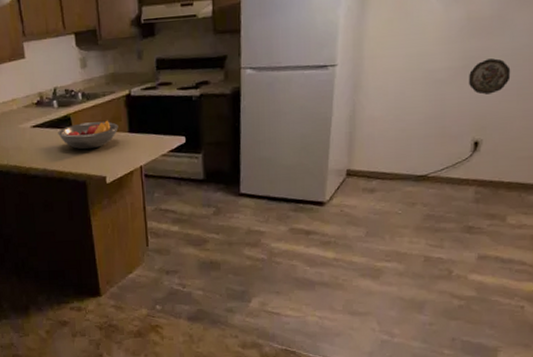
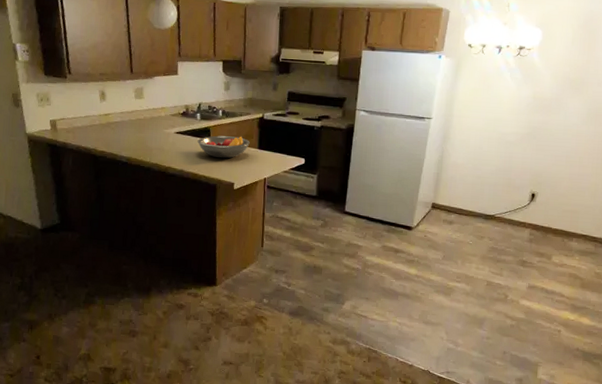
decorative plate: present [468,58,511,95] -> none [530,130,563,158]

